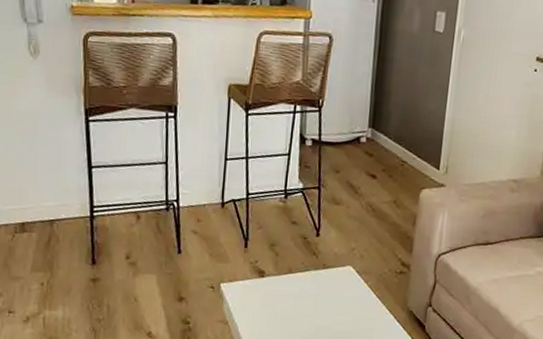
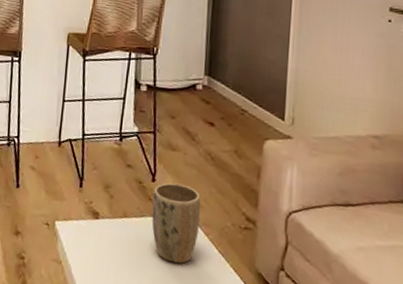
plant pot: none [315,236,362,311] -> present [151,182,201,264]

